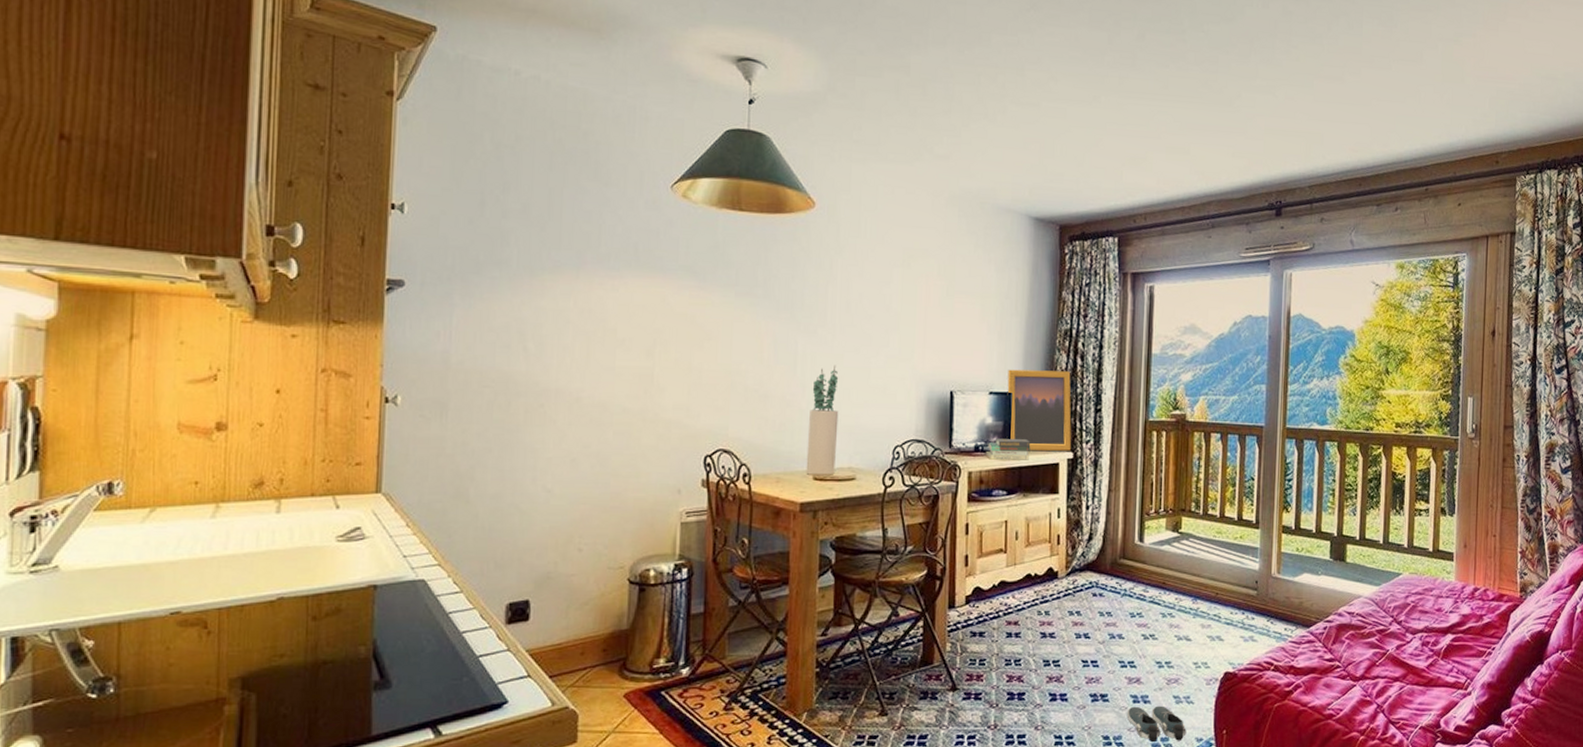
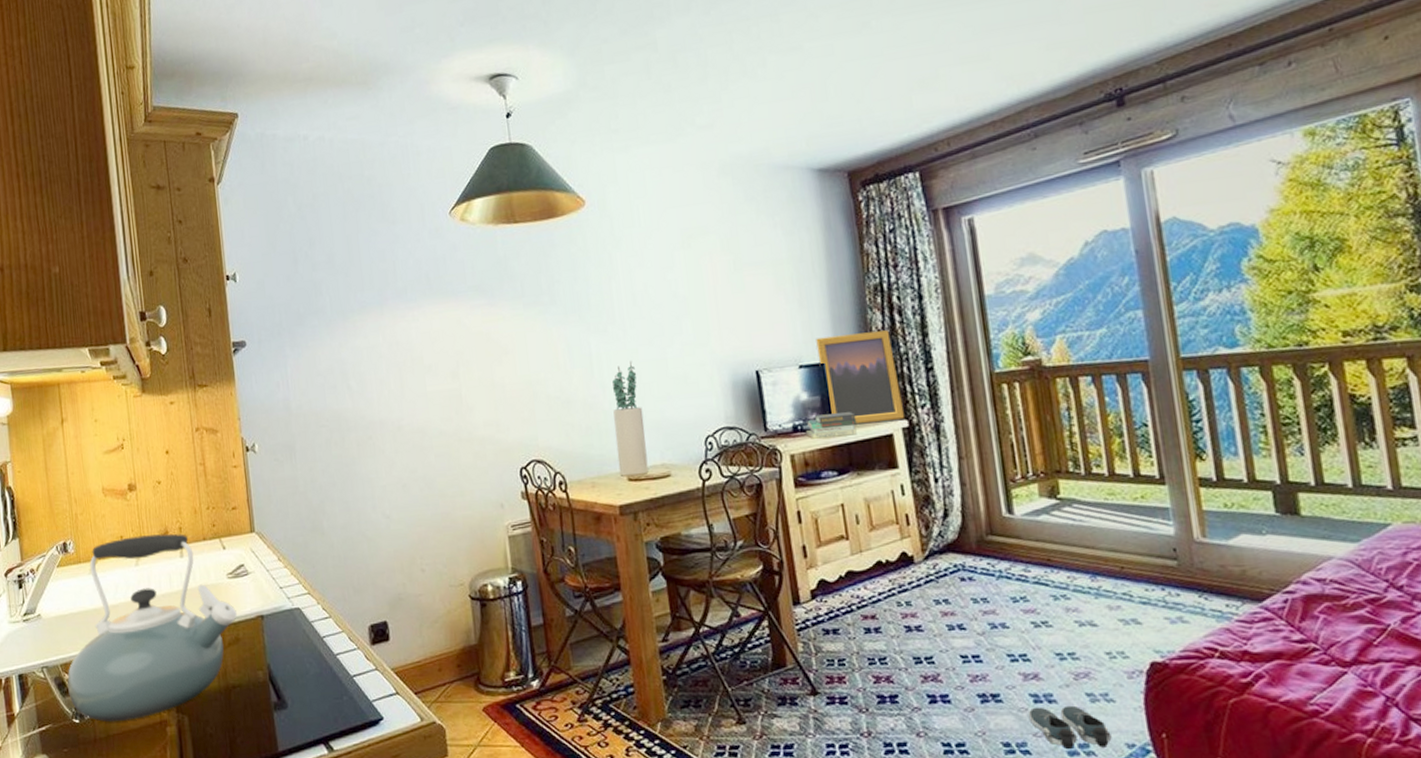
kettle: none [85,484,342,699] -> present [67,534,237,722]

